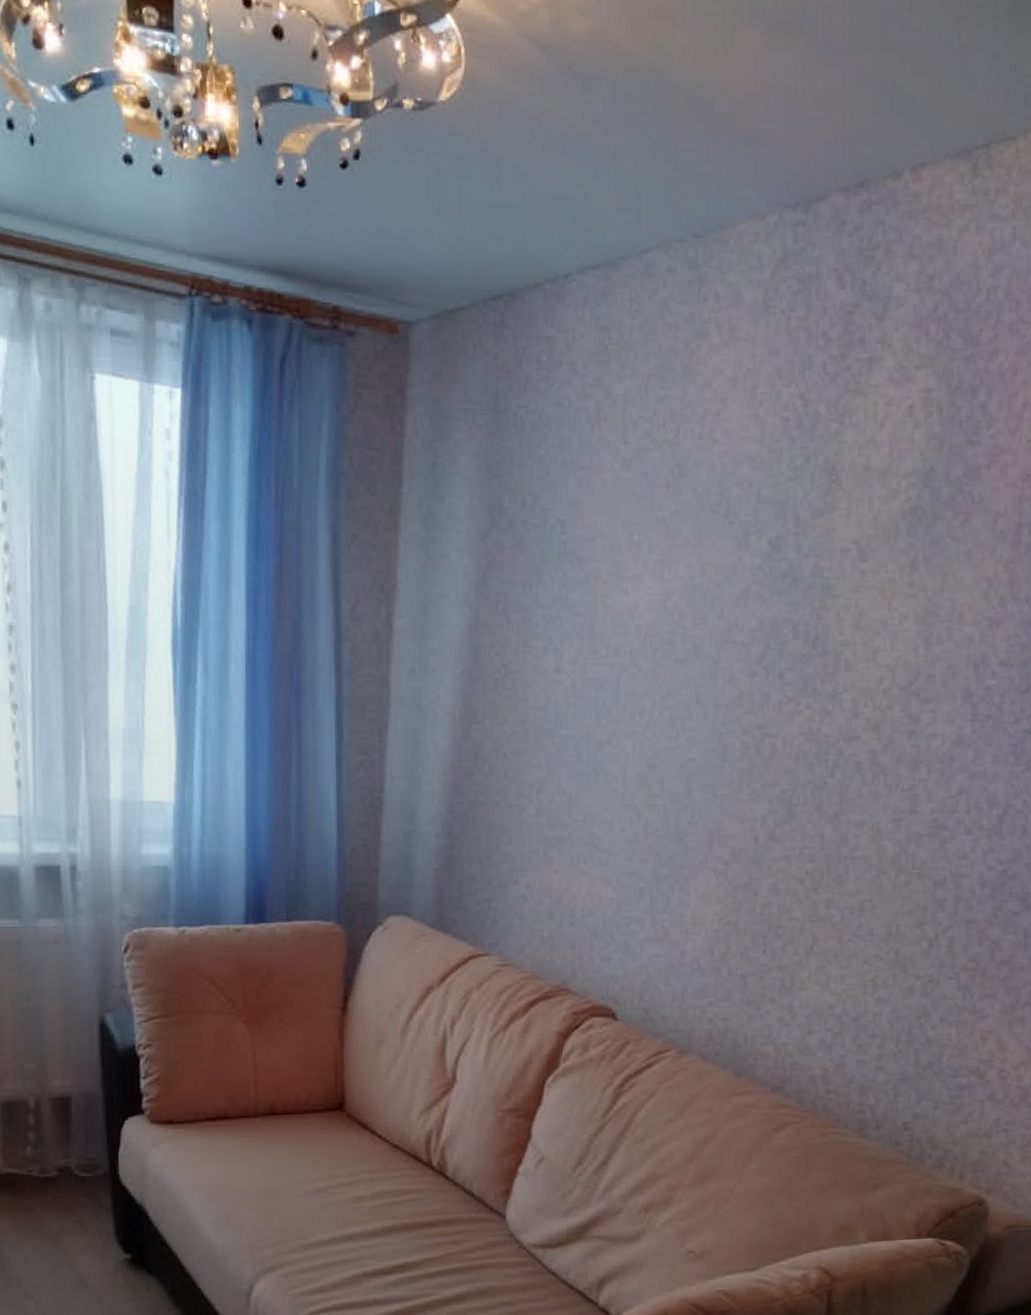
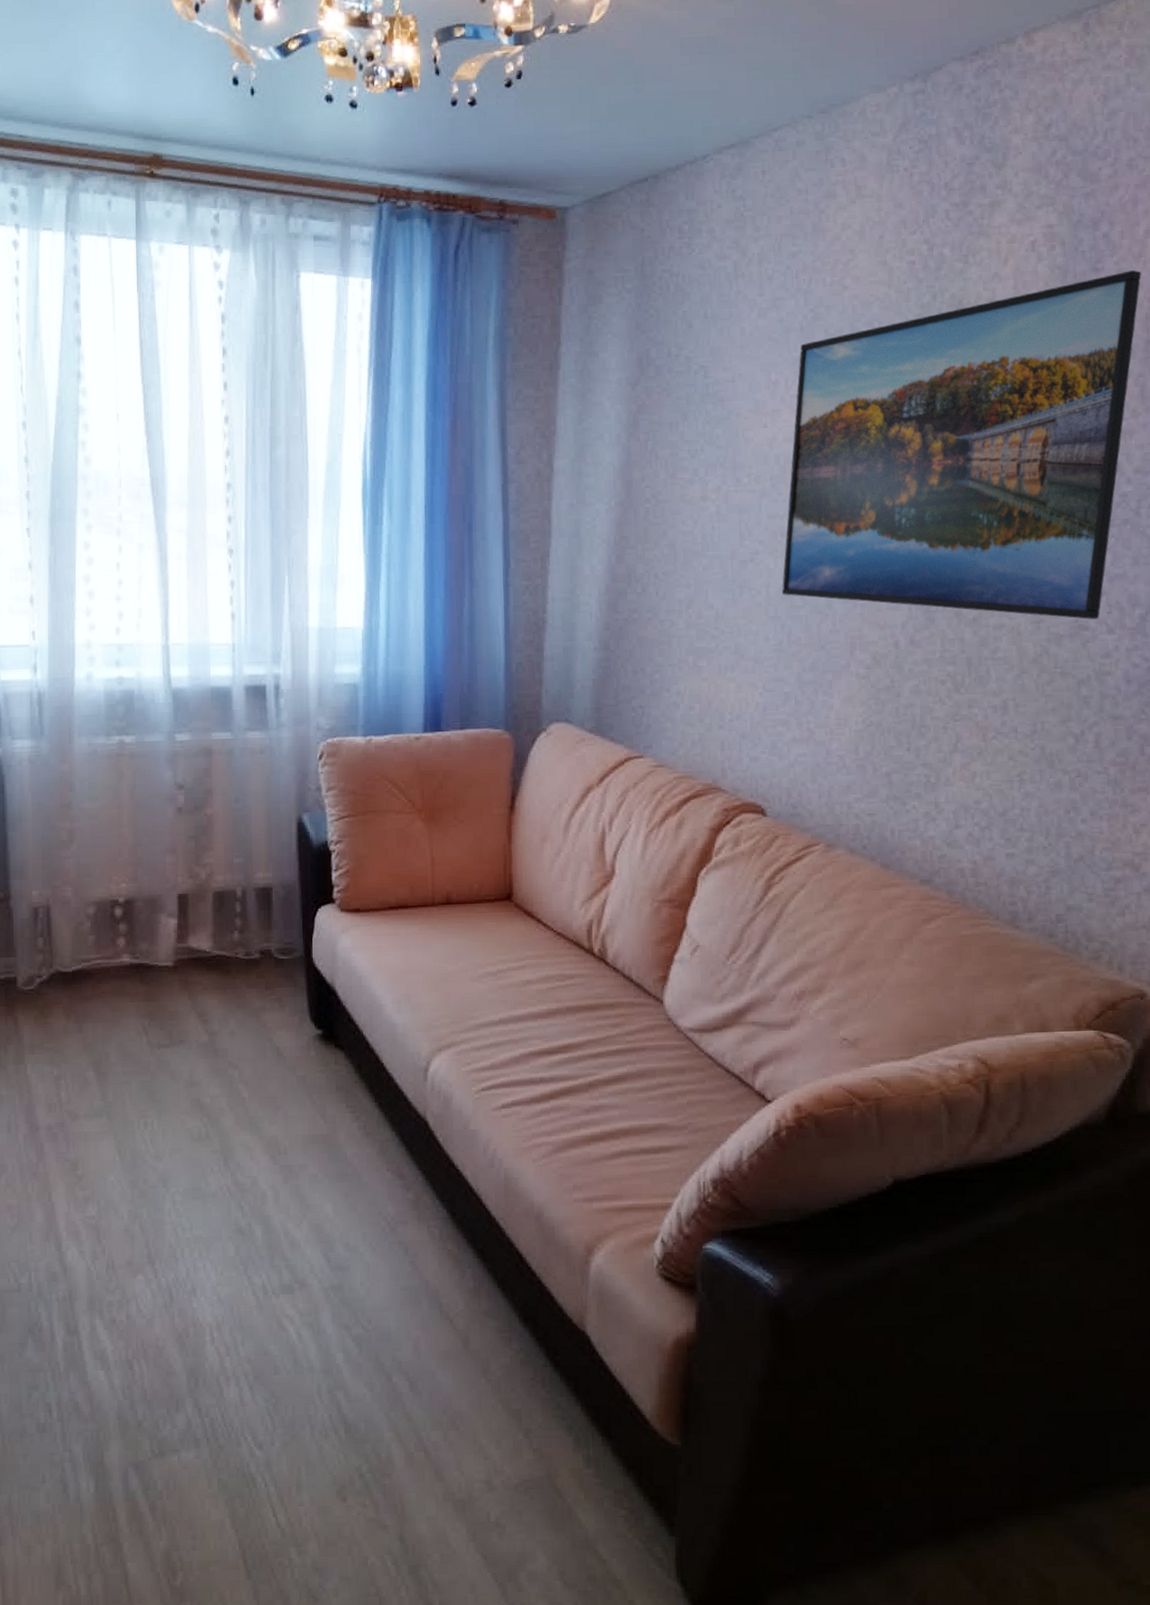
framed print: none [639,446,1017,819] -> present [782,270,1142,620]

